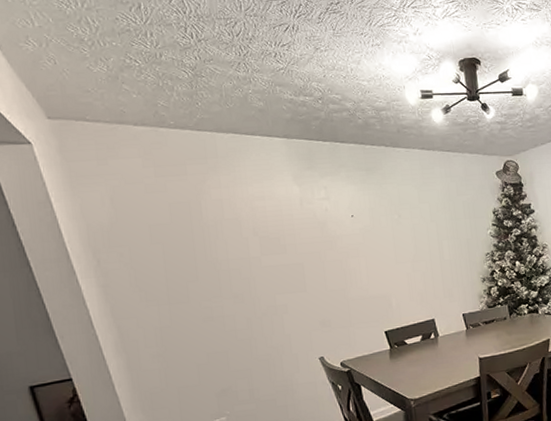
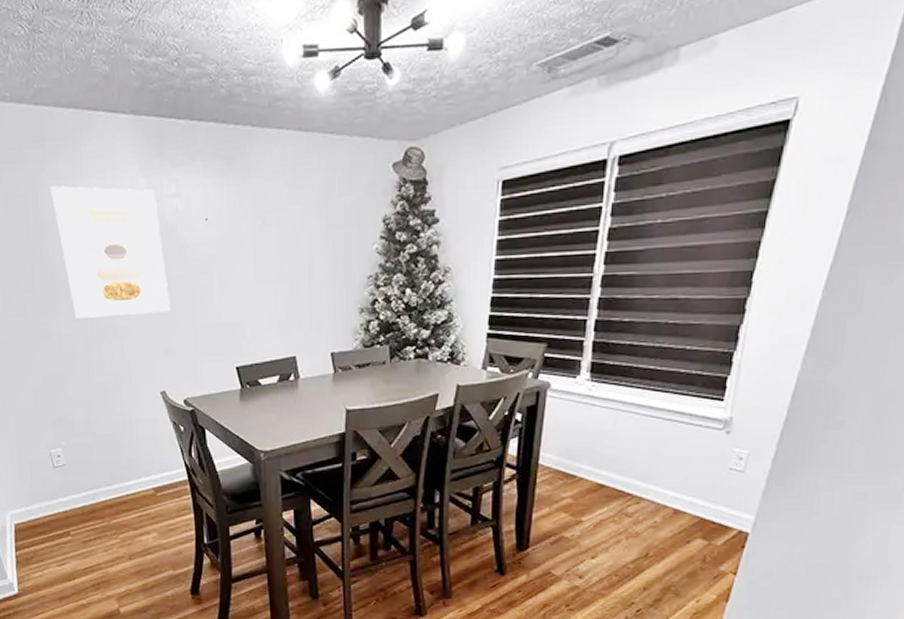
wall art: none [213,193,325,301] -> present [50,185,170,318]

